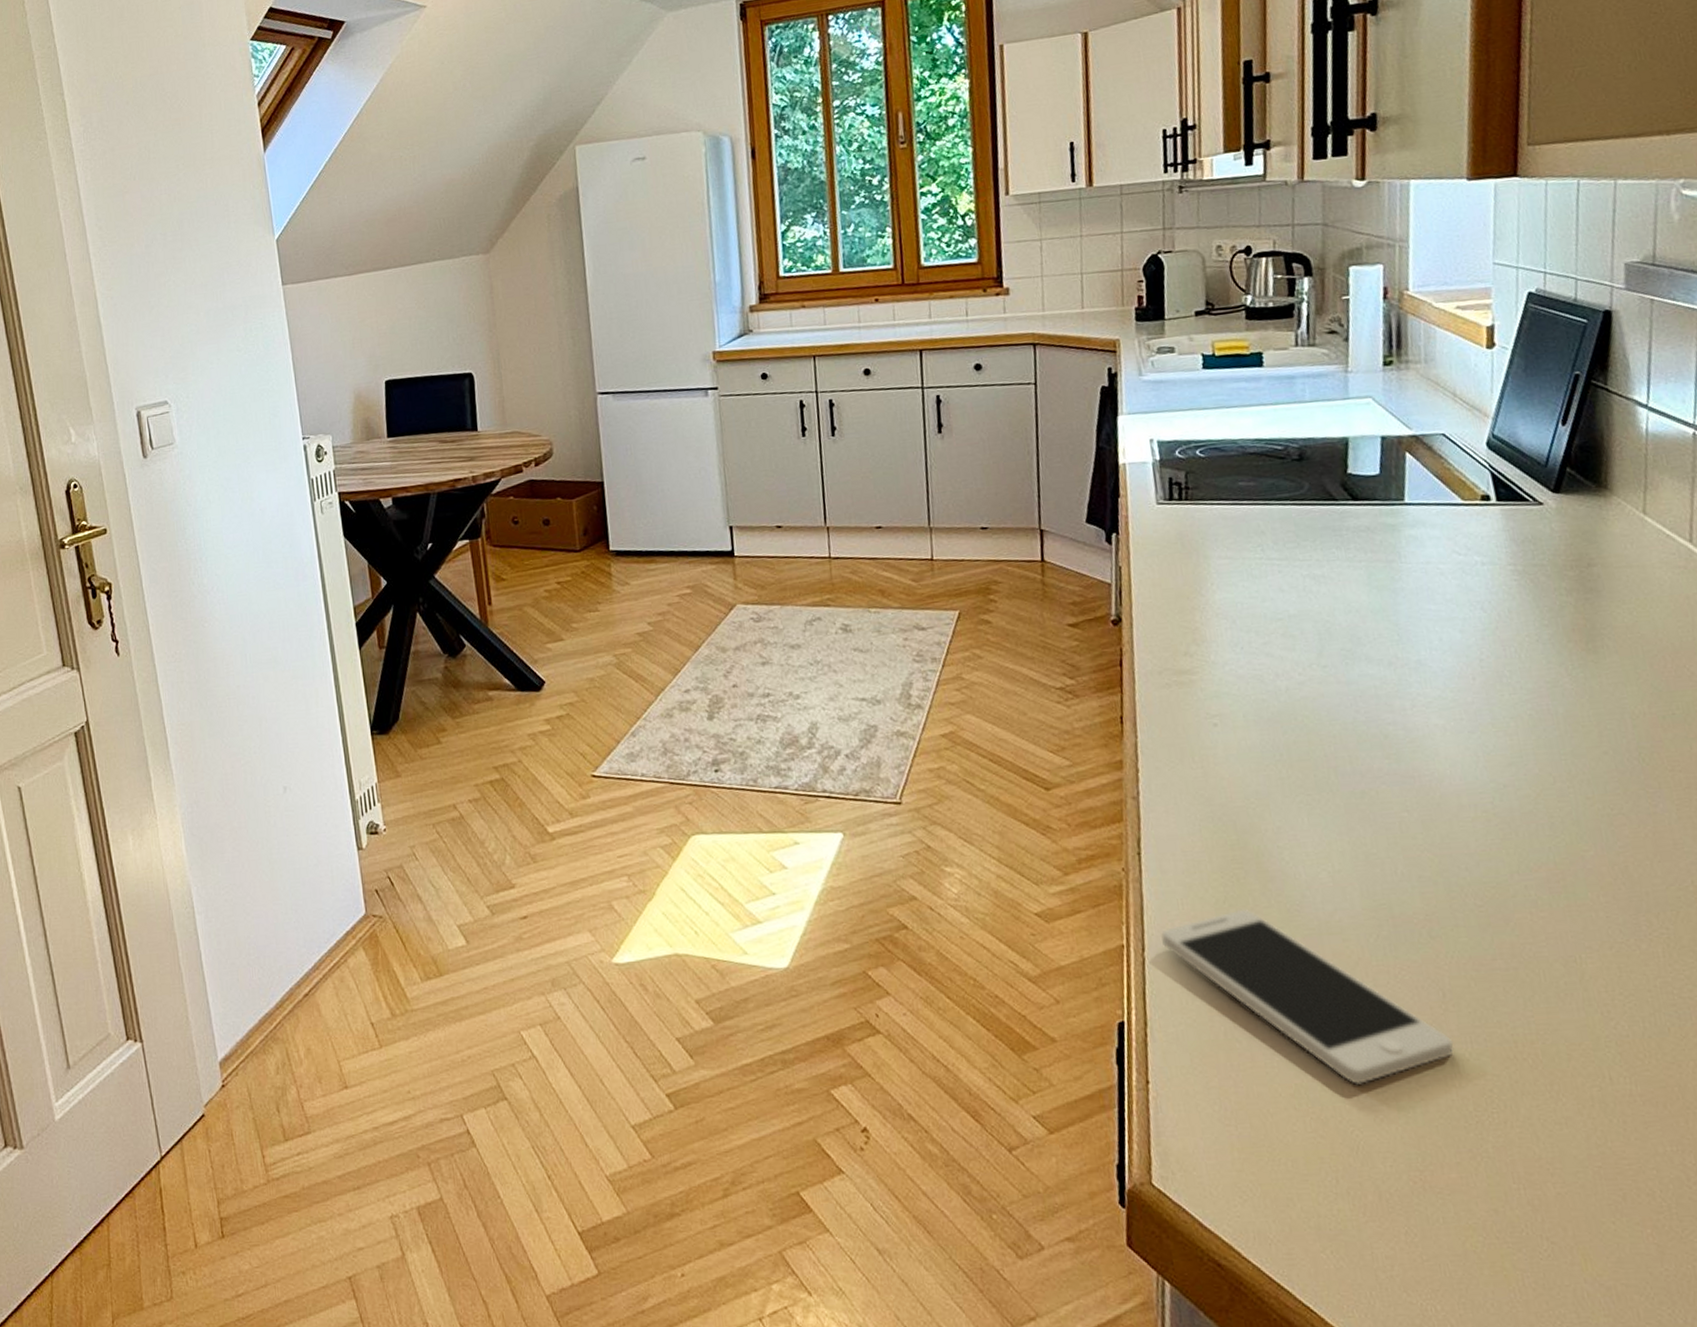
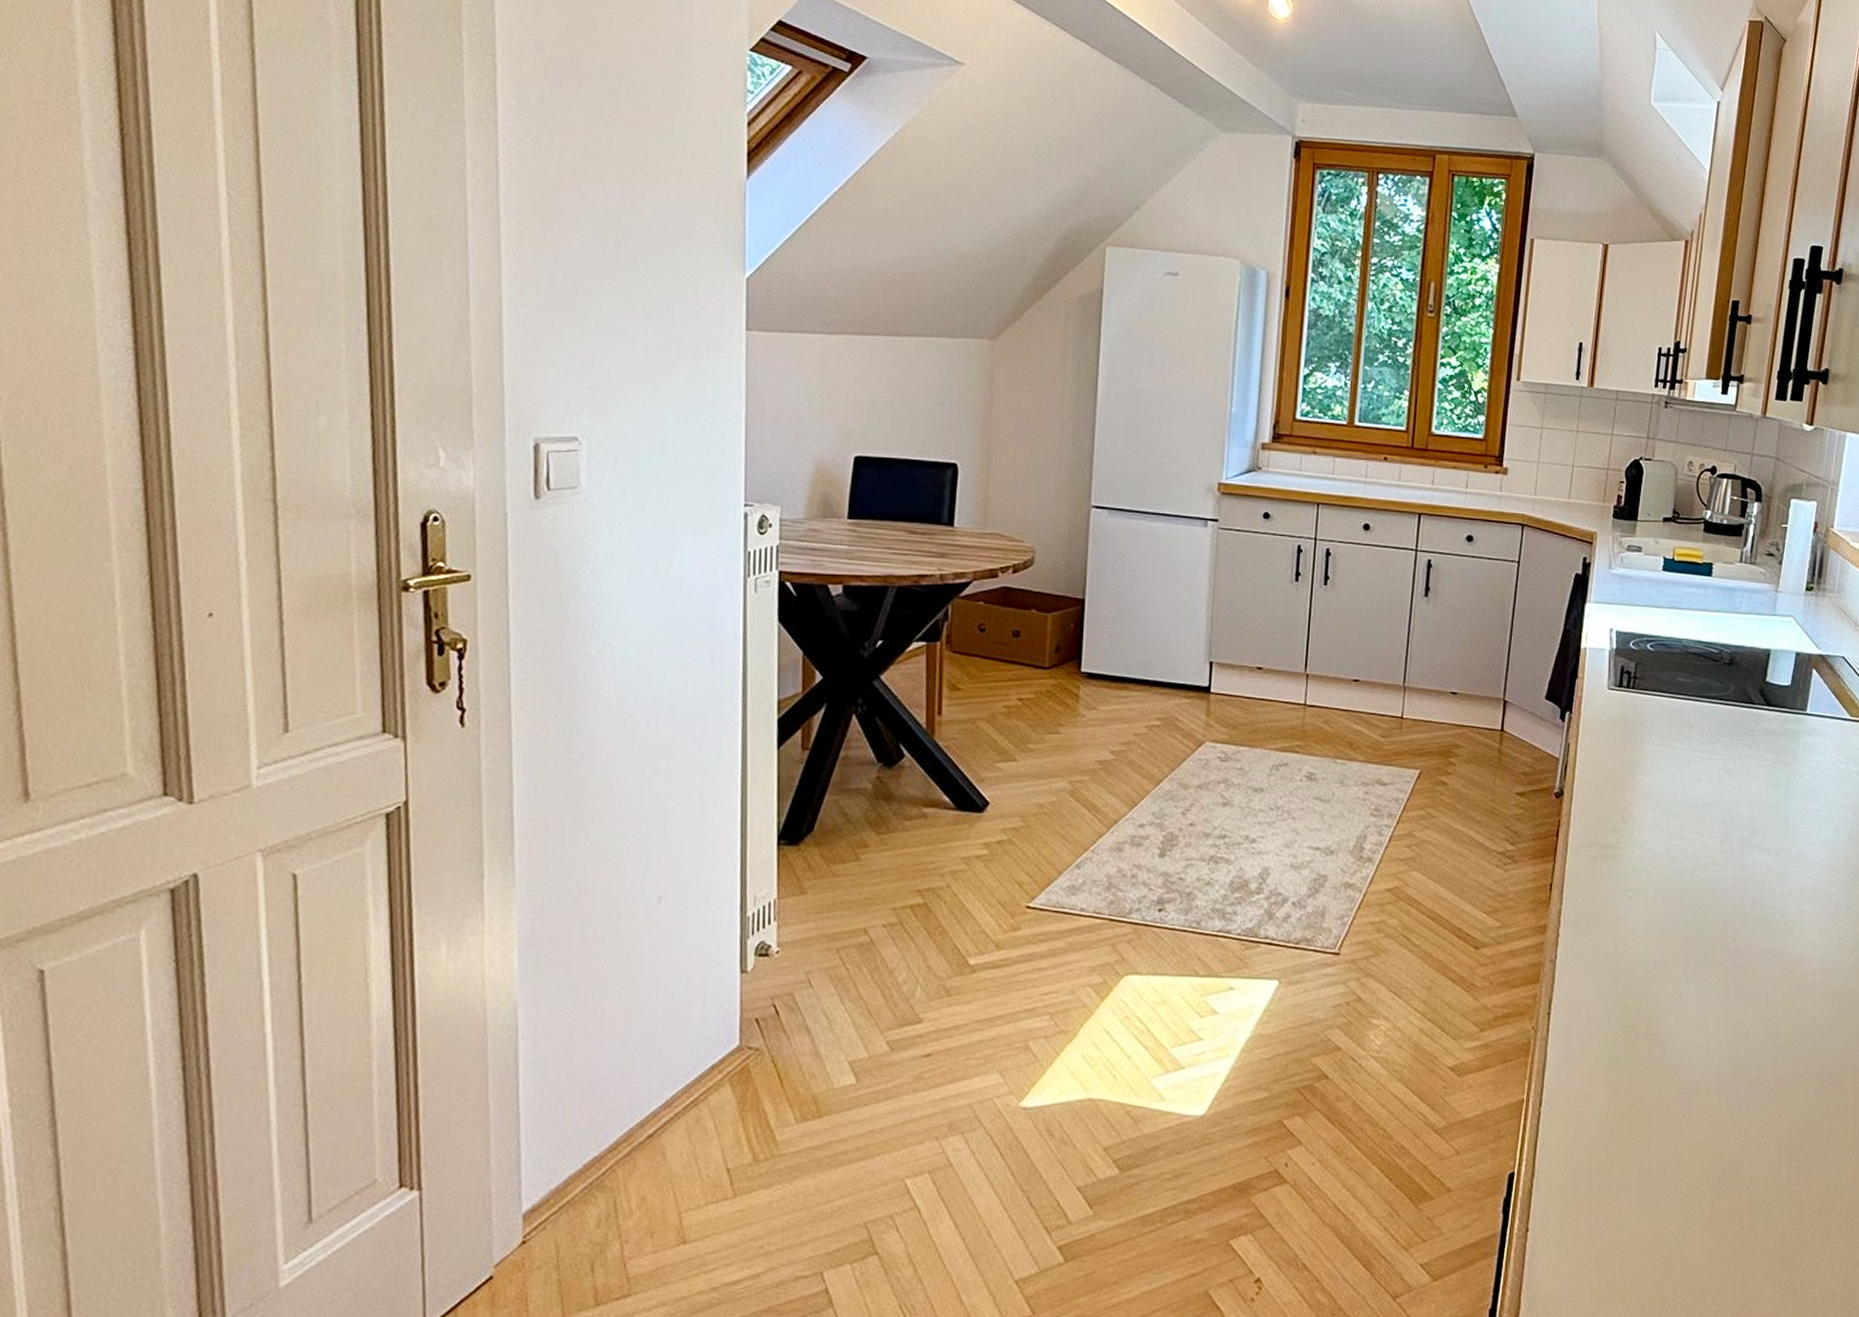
smartphone: present [1161,908,1455,1085] -> none [1558,1068,1782,1231]

